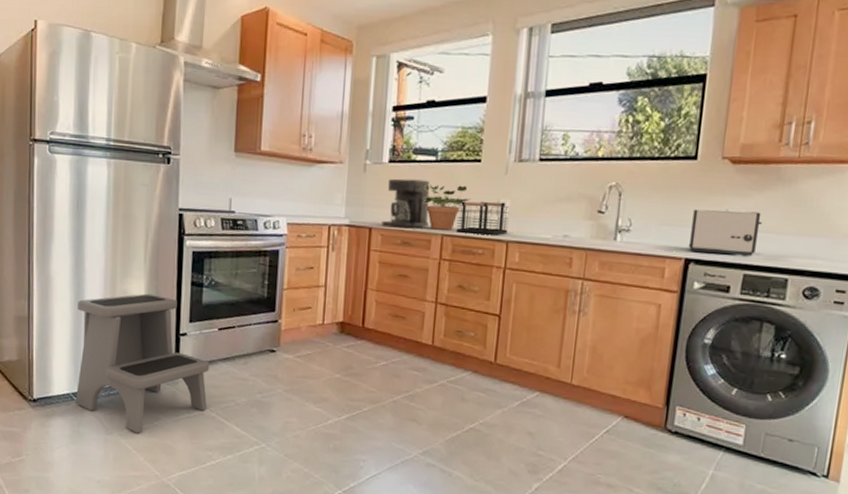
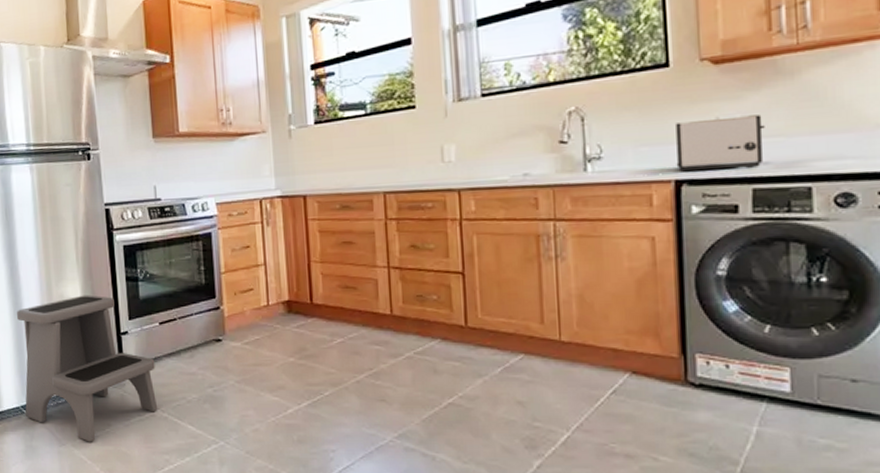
coffee maker: present [381,178,430,229] -> none [316,136,367,193]
potted plant: present [421,184,471,230] -> none [355,136,411,188]
dish rack: present [456,201,510,236] -> none [397,147,458,189]

